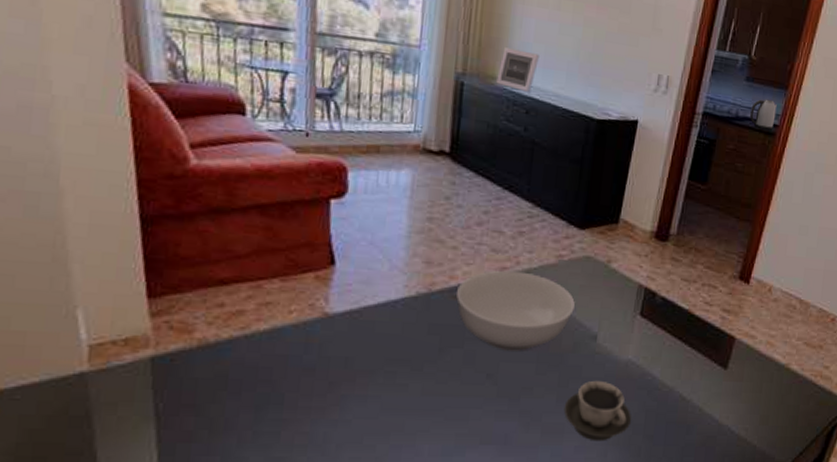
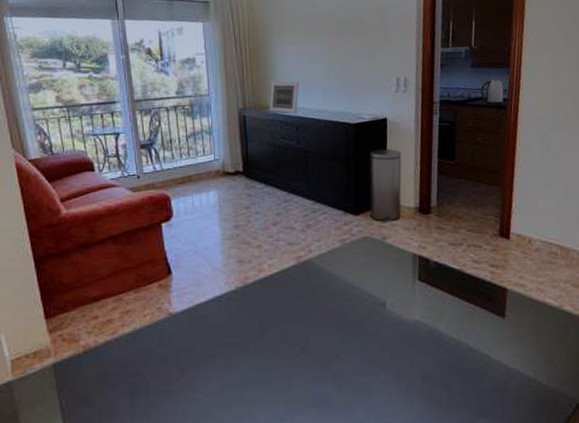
bowl: present [455,270,575,351] -> none [265,258,362,326]
cup: present [563,380,632,442] -> none [368,341,429,396]
pedal bin: none [598,156,647,244] -> present [369,149,402,223]

